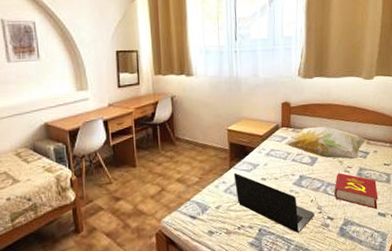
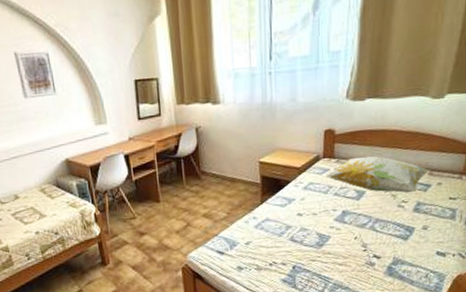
laptop: present [227,173,315,233] -> none [257,208,358,271]
book: present [334,173,378,210] -> none [383,208,438,248]

